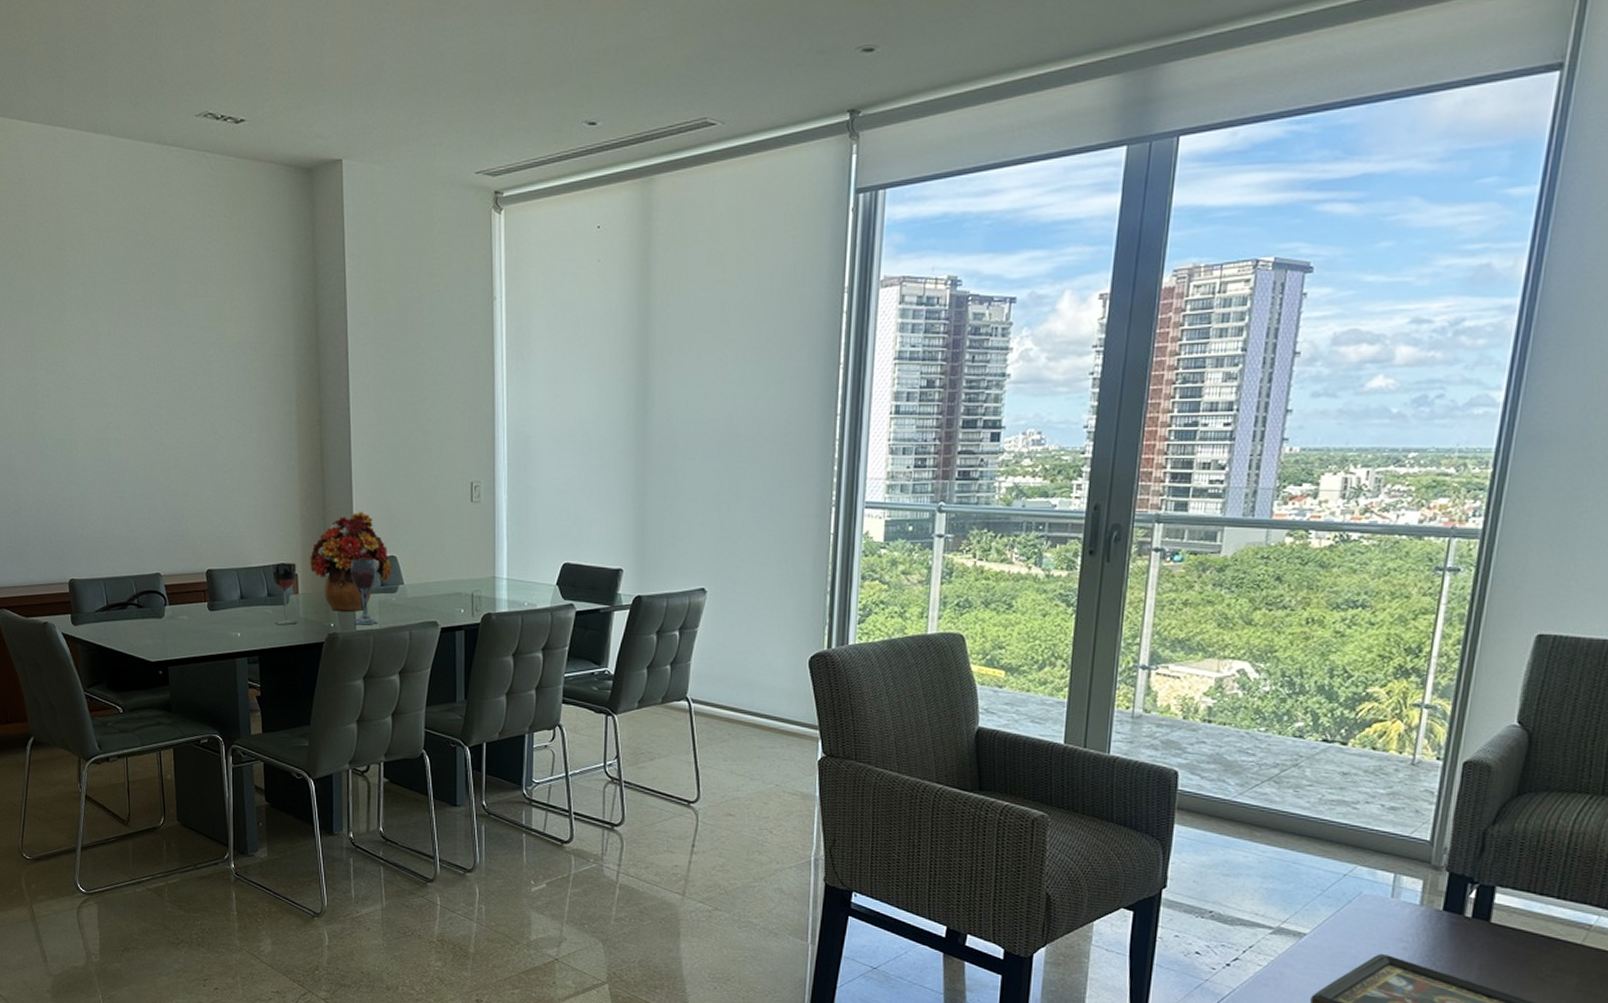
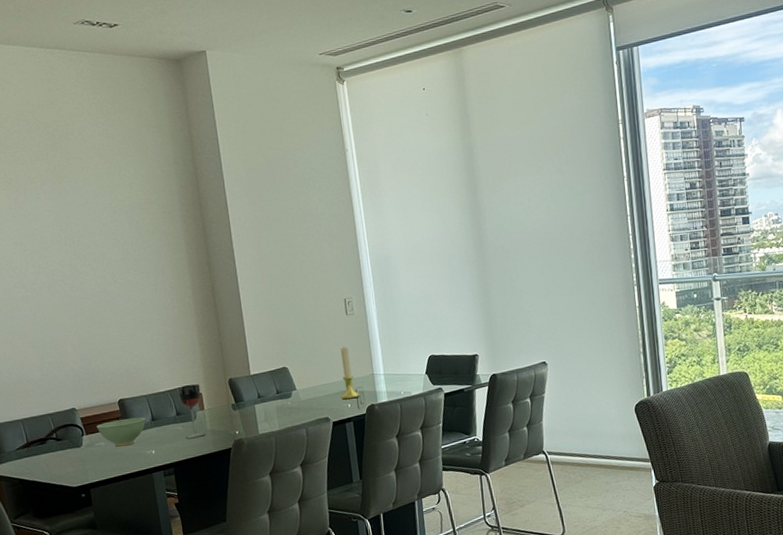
bowl: none [180,592,234,624] -> present [96,417,146,447]
flower arrangement: present [309,511,391,612] -> none [210,333,285,420]
cup: present [350,559,378,625] -> none [247,372,278,430]
candle holder: none [455,539,476,604] -> present [340,346,360,400]

